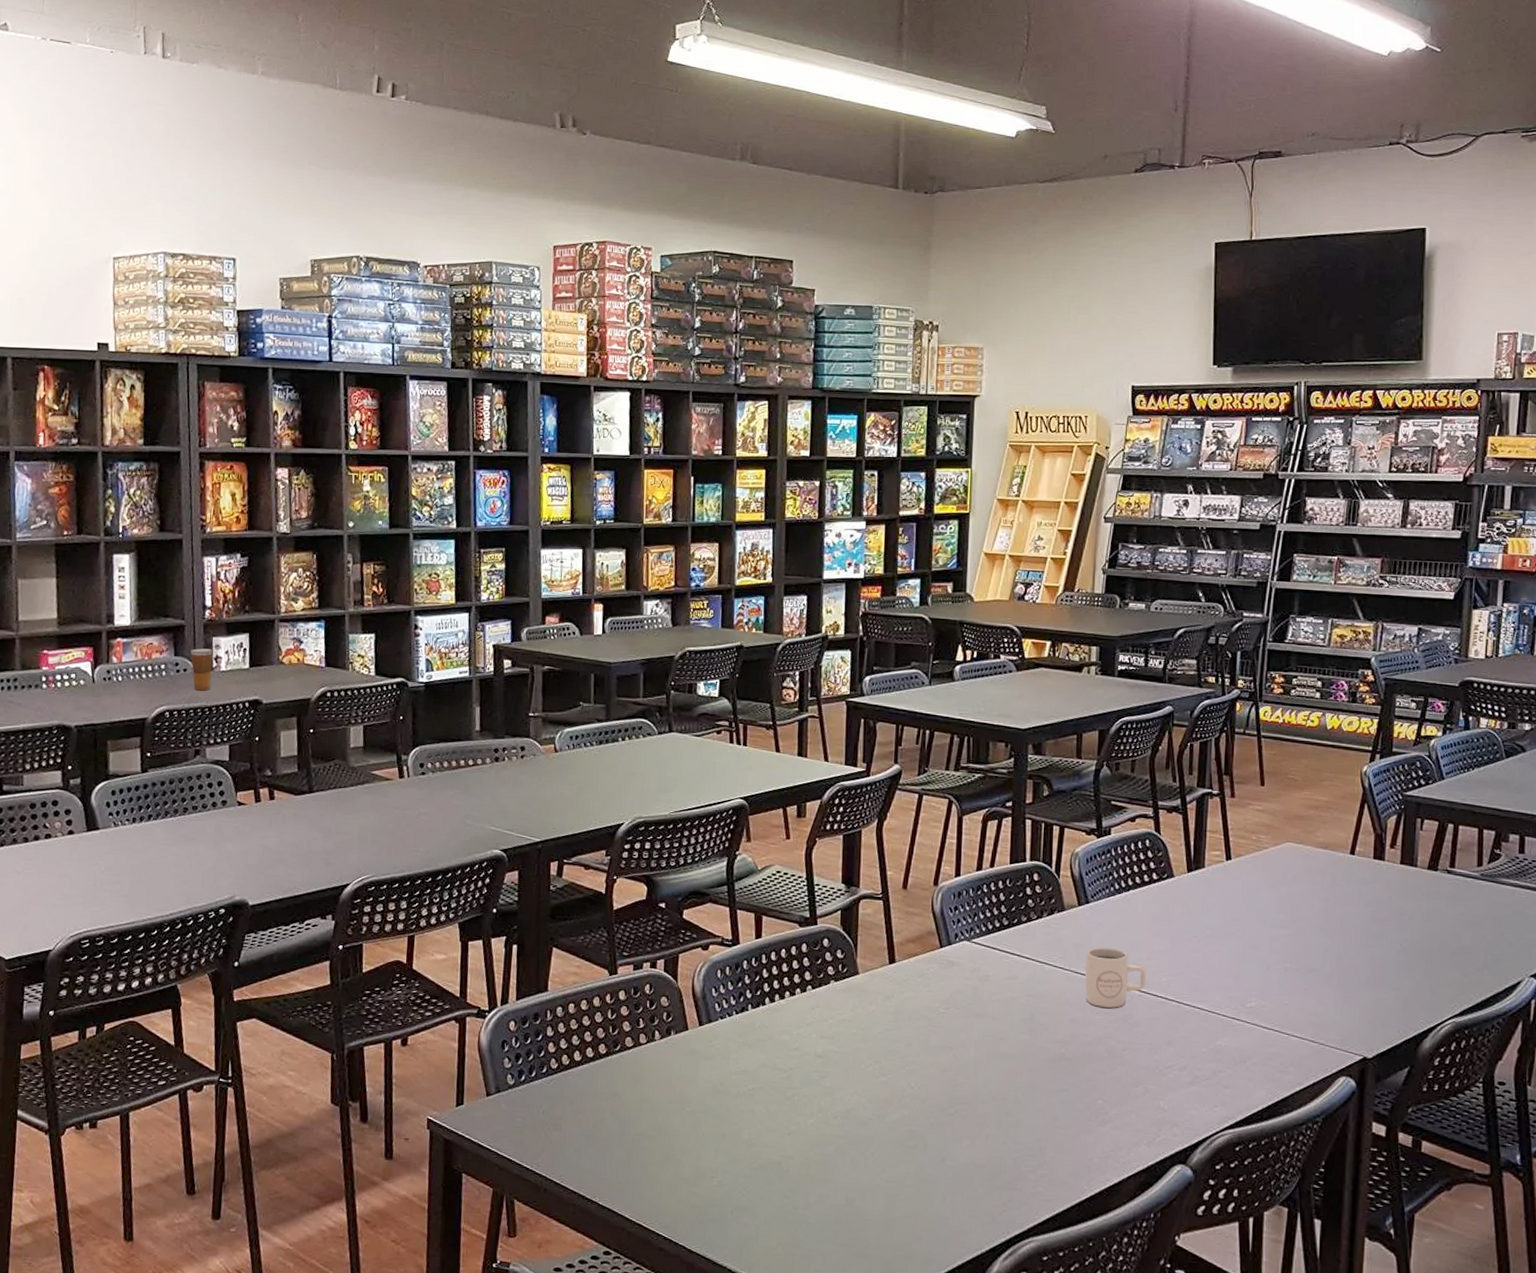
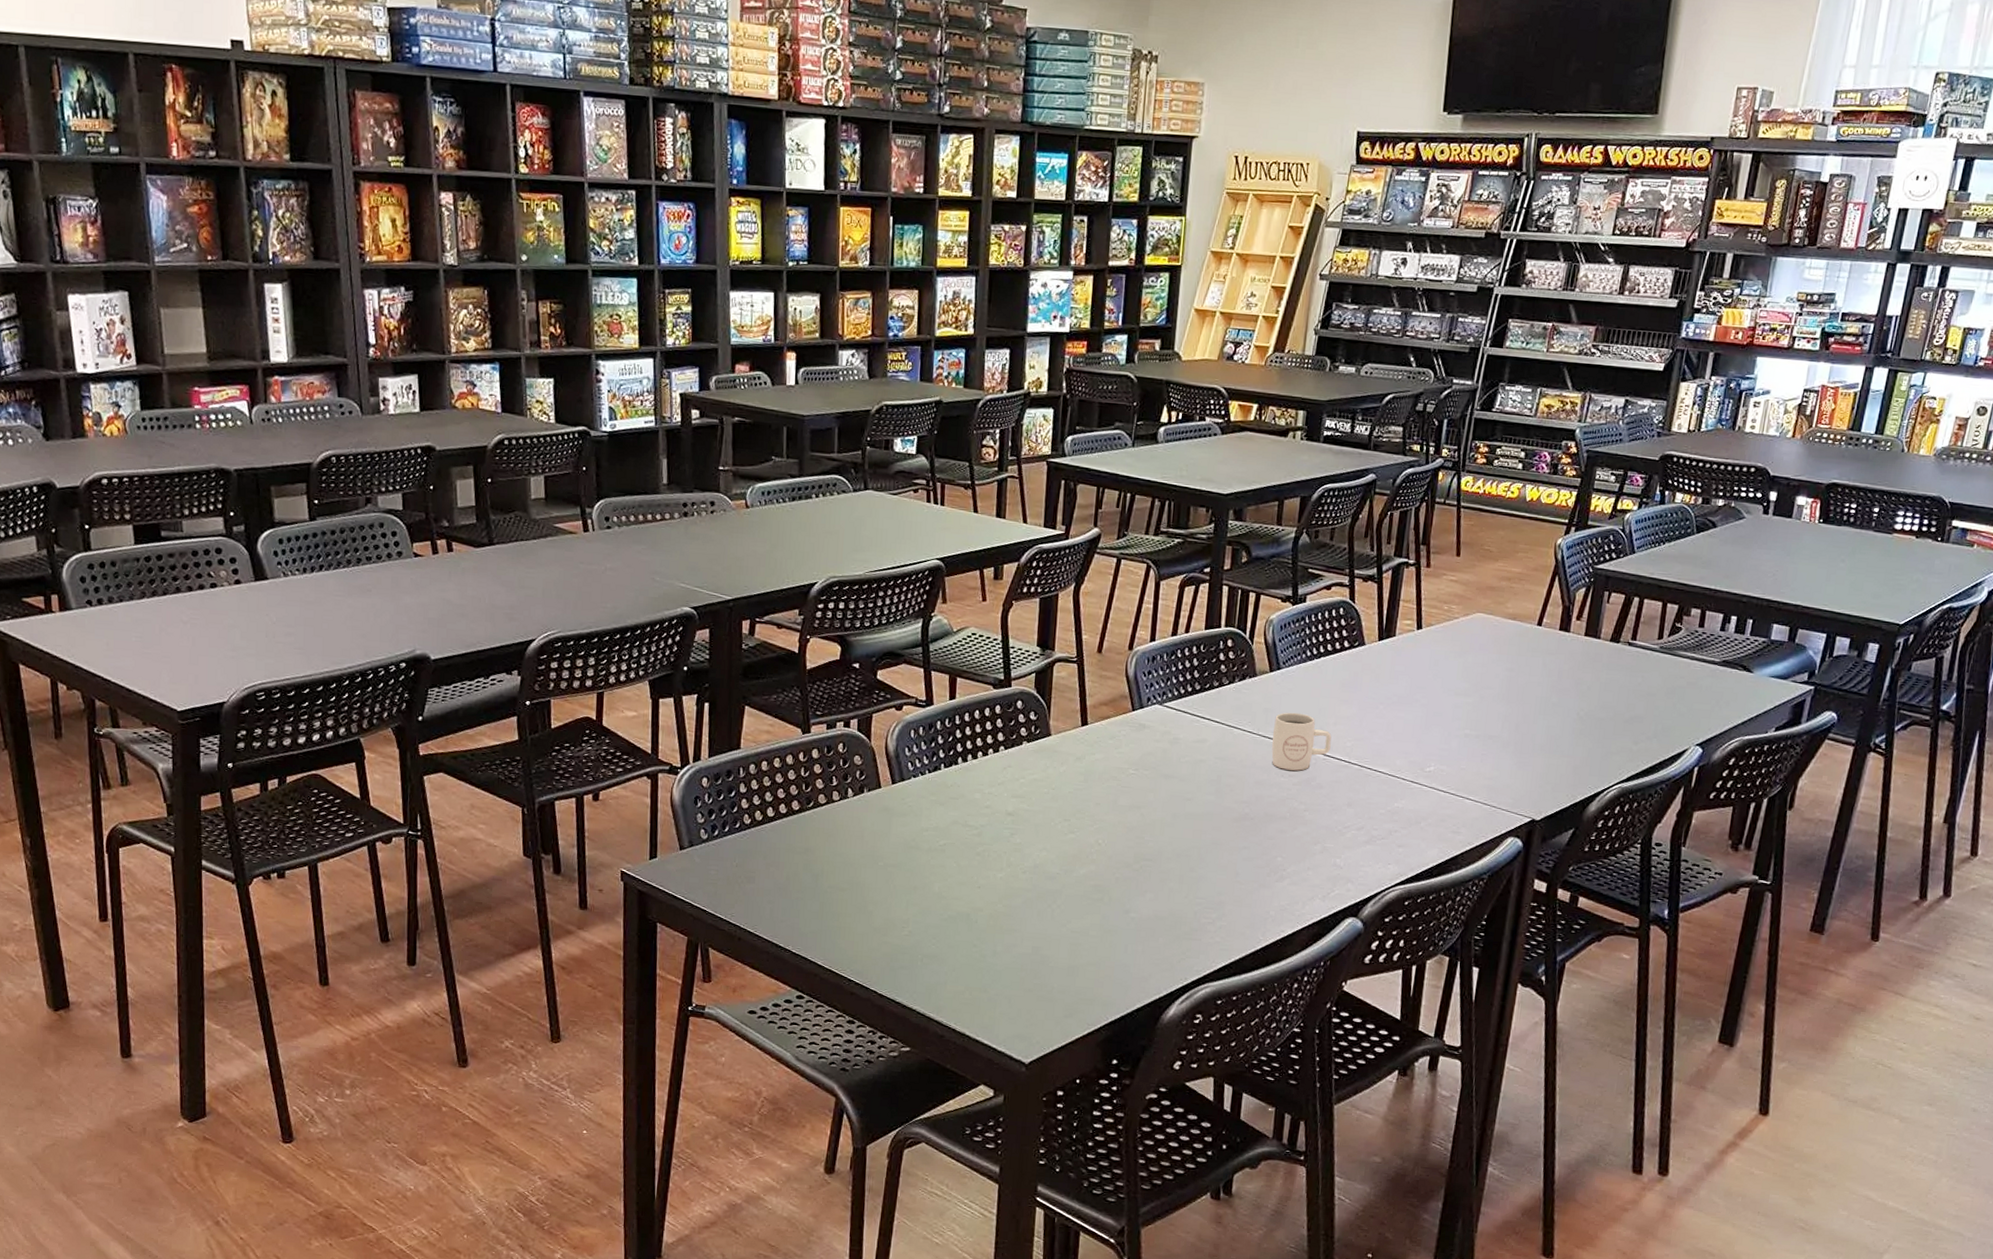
beverage cup: present [190,648,213,692] -> none [355,389,380,436]

